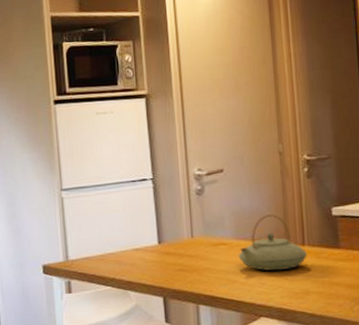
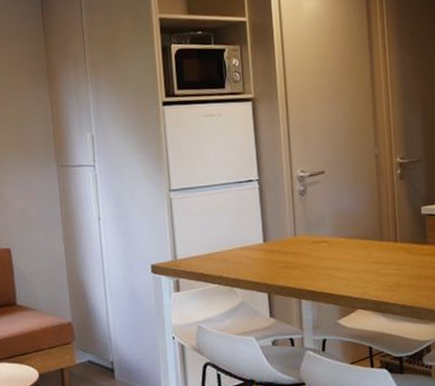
teapot: present [238,214,308,271] -> none [337,213,400,267]

